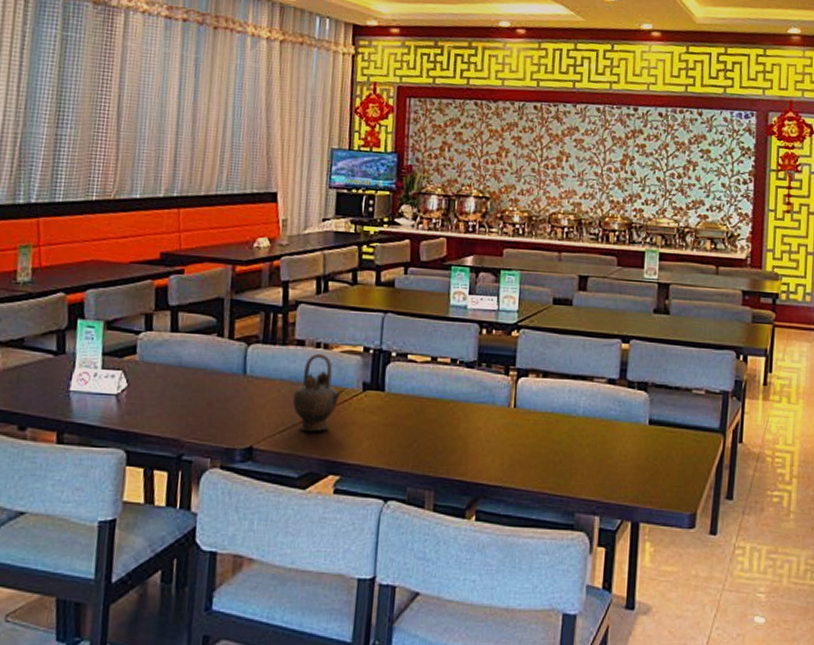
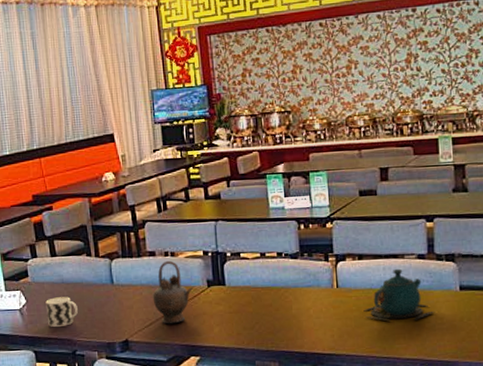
cup: none [151,384,195,422] -> present [46,297,78,327]
teapot: none [540,392,619,455] -> present [363,268,435,322]

